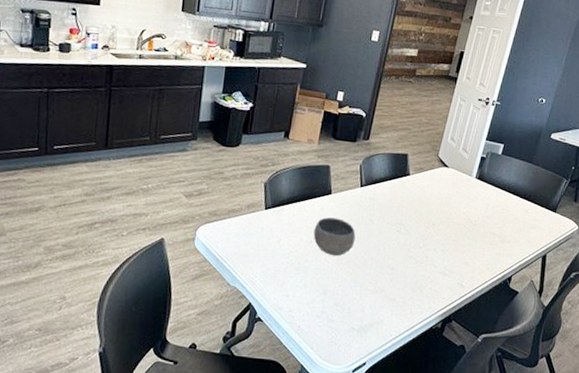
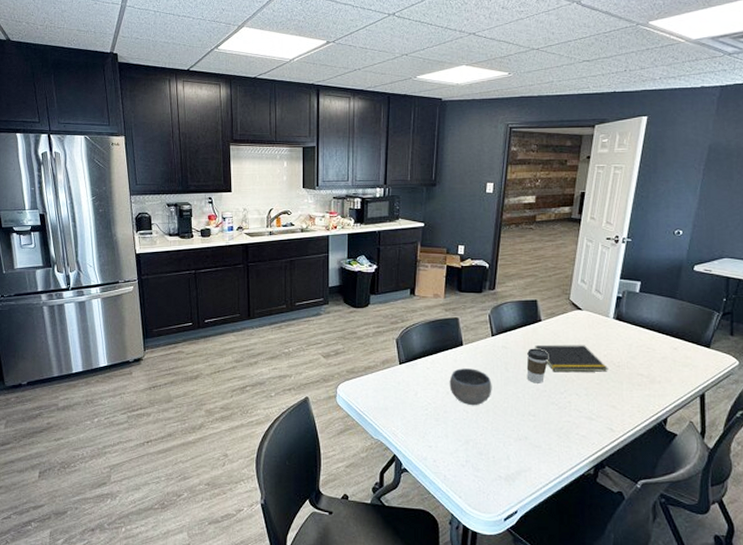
coffee cup: none [389,201,413,237] -> present [526,348,549,384]
notepad: none [400,198,466,229] -> present [535,344,608,373]

